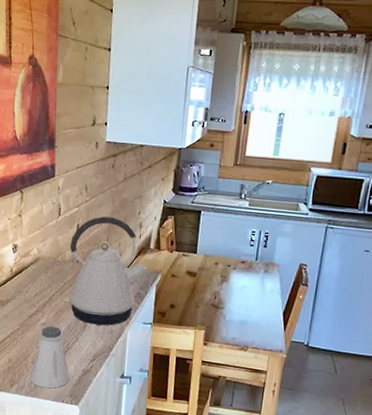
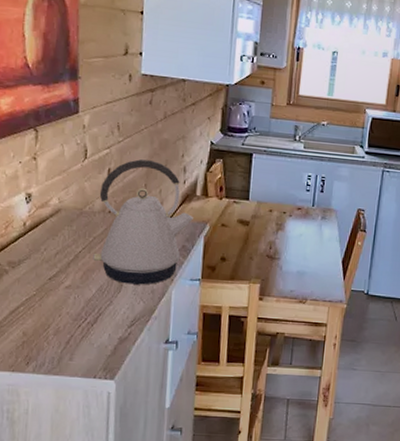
saltshaker: present [30,326,70,389] -> none [52,288,102,363]

